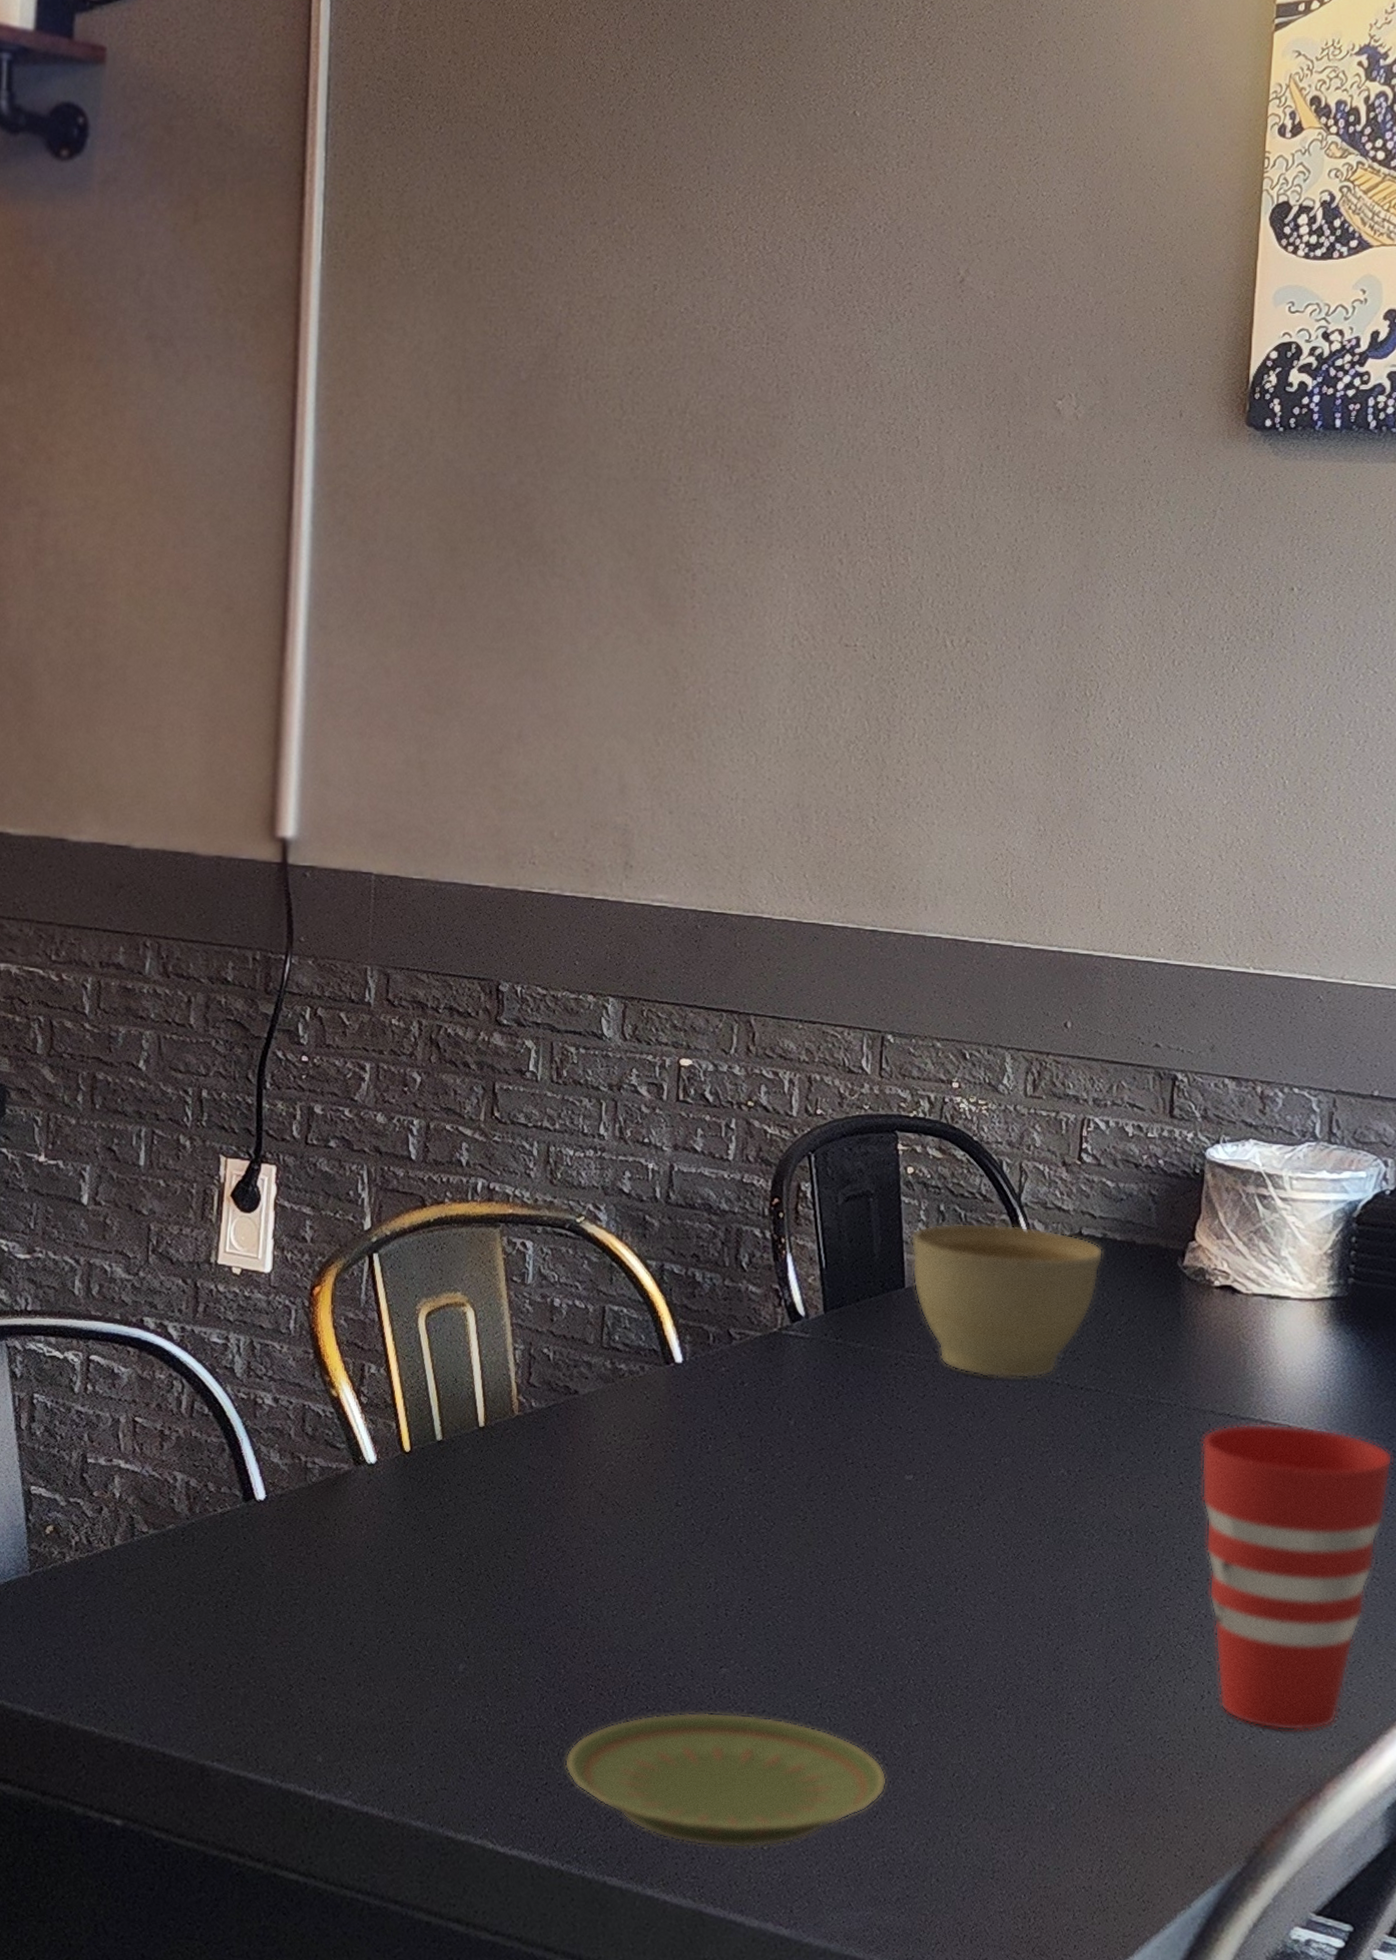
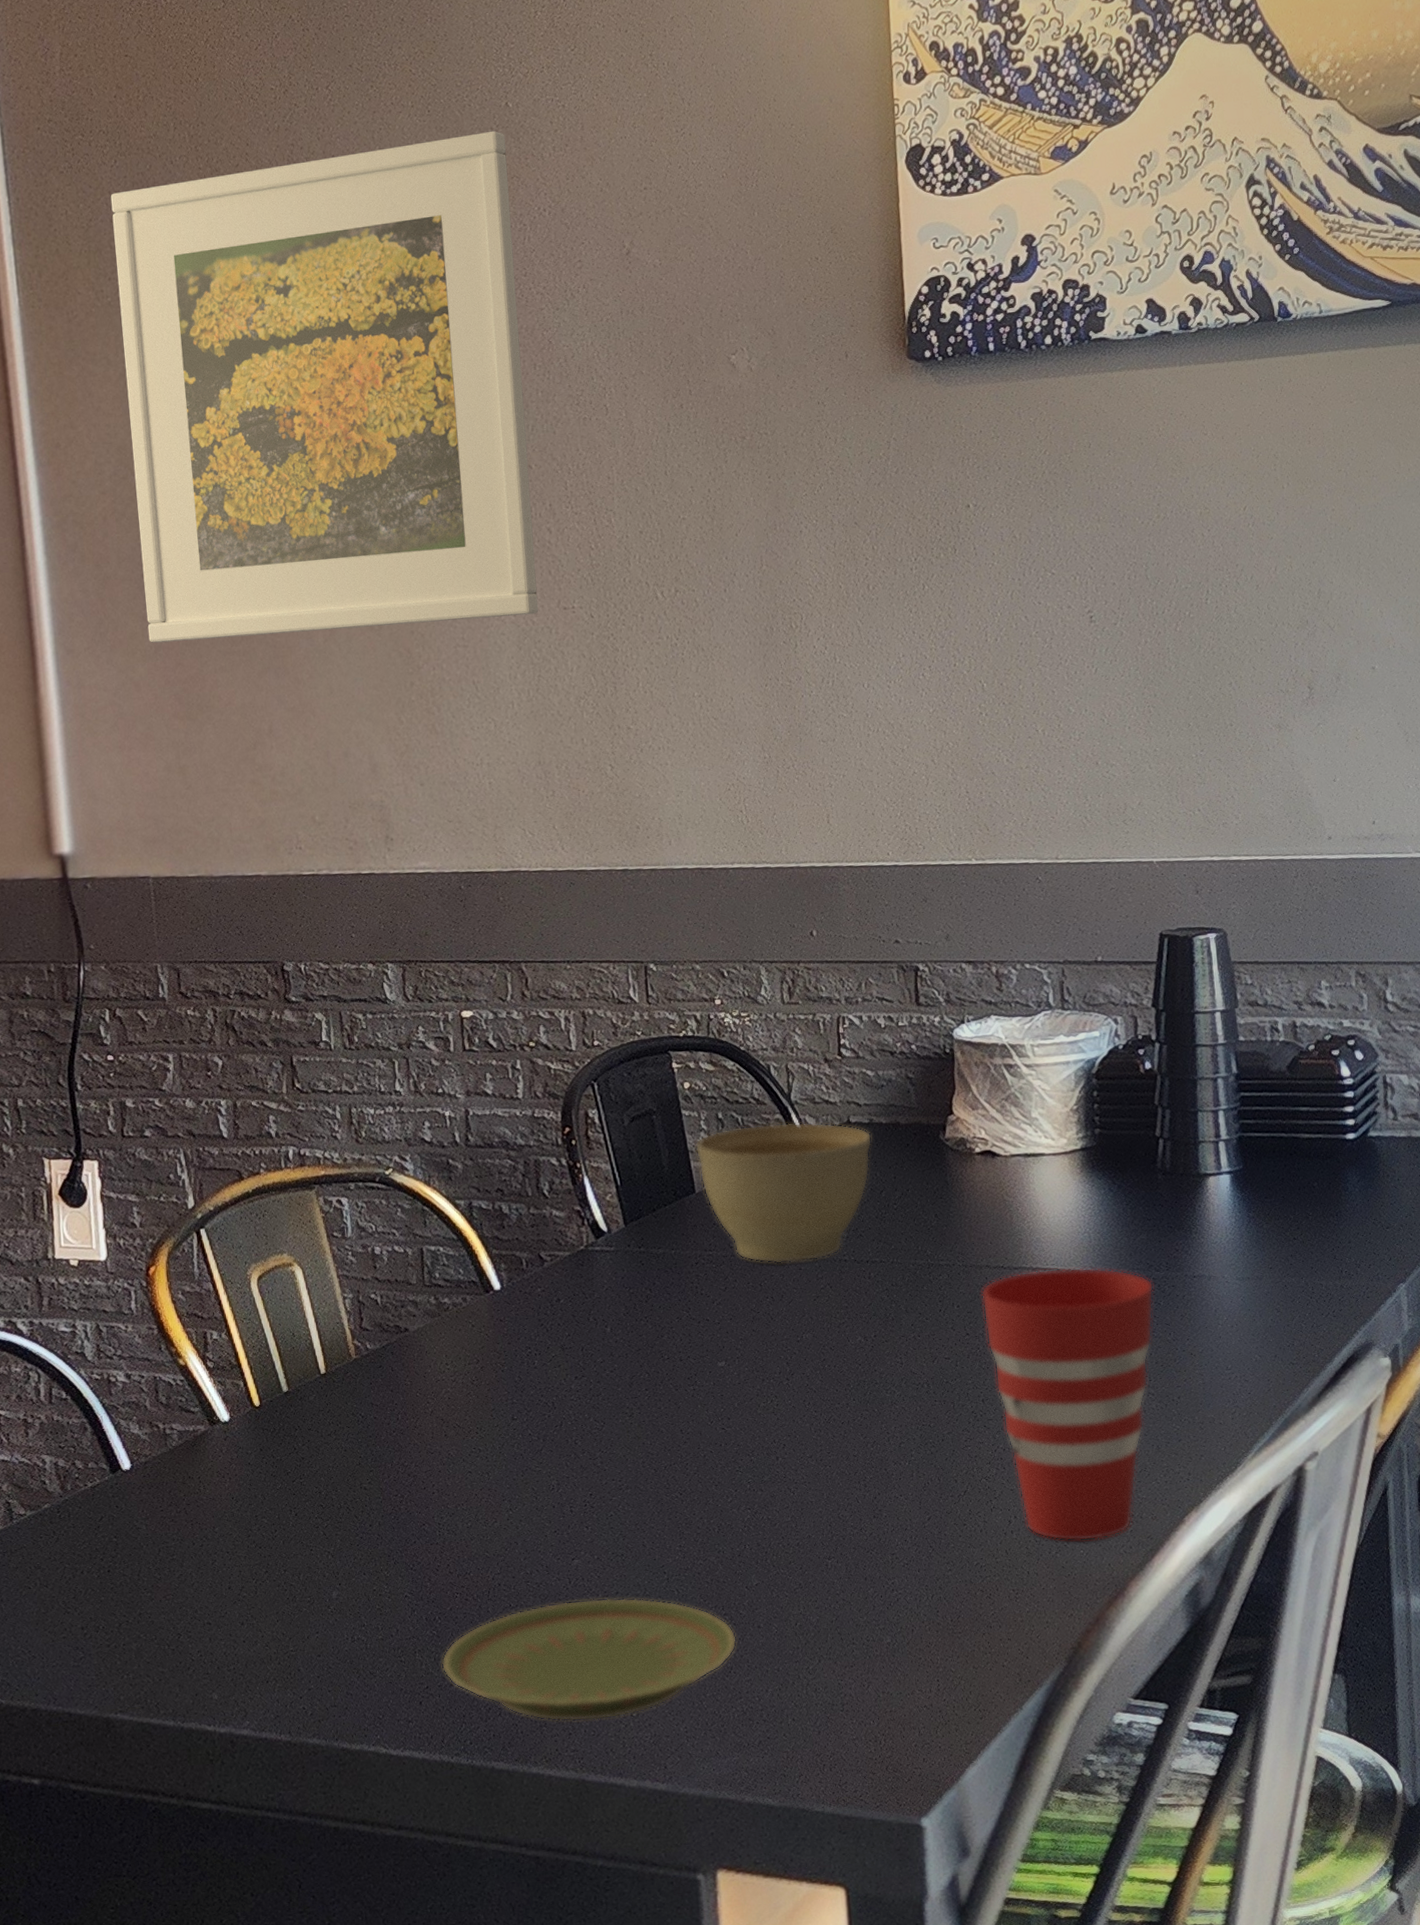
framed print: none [406,138,849,648] -> present [110,130,539,643]

